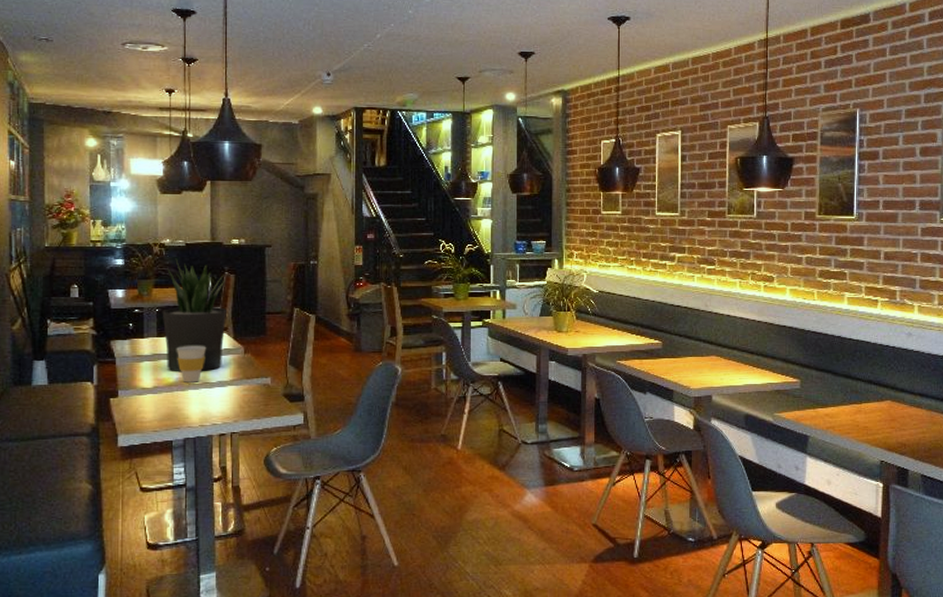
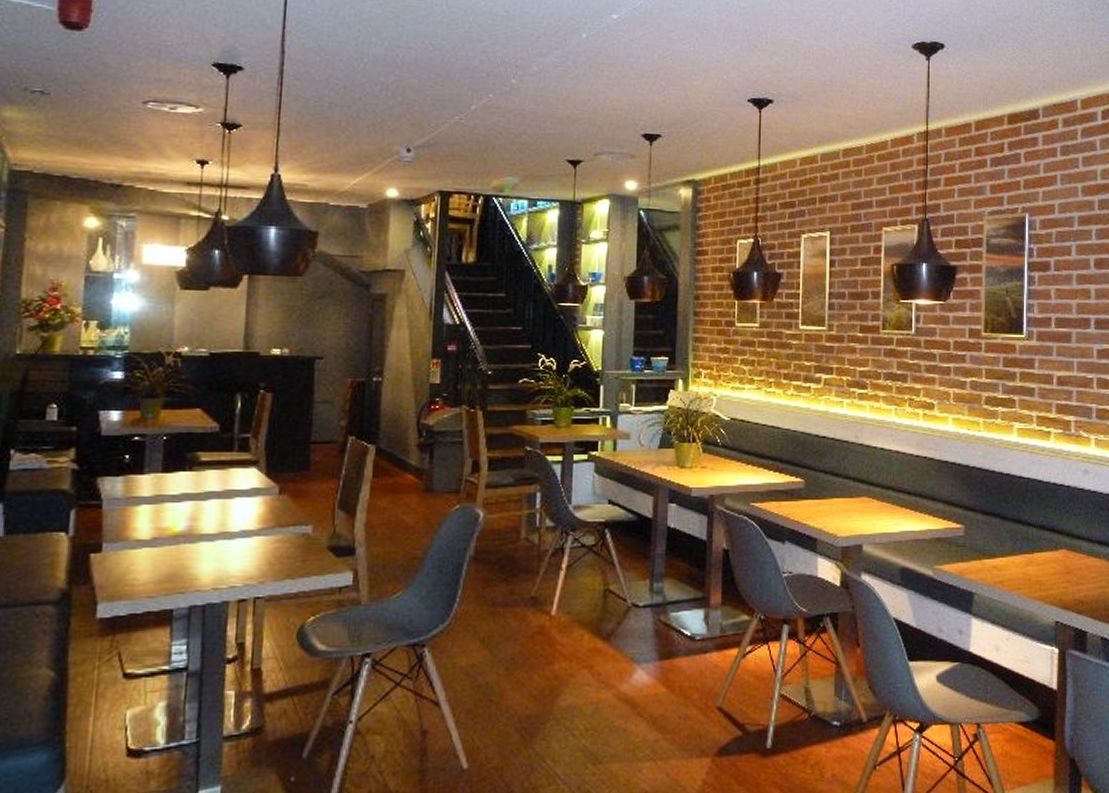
planter: present [162,258,228,371] -> none [171,371,260,518]
cup: present [176,346,207,382] -> none [186,485,229,532]

